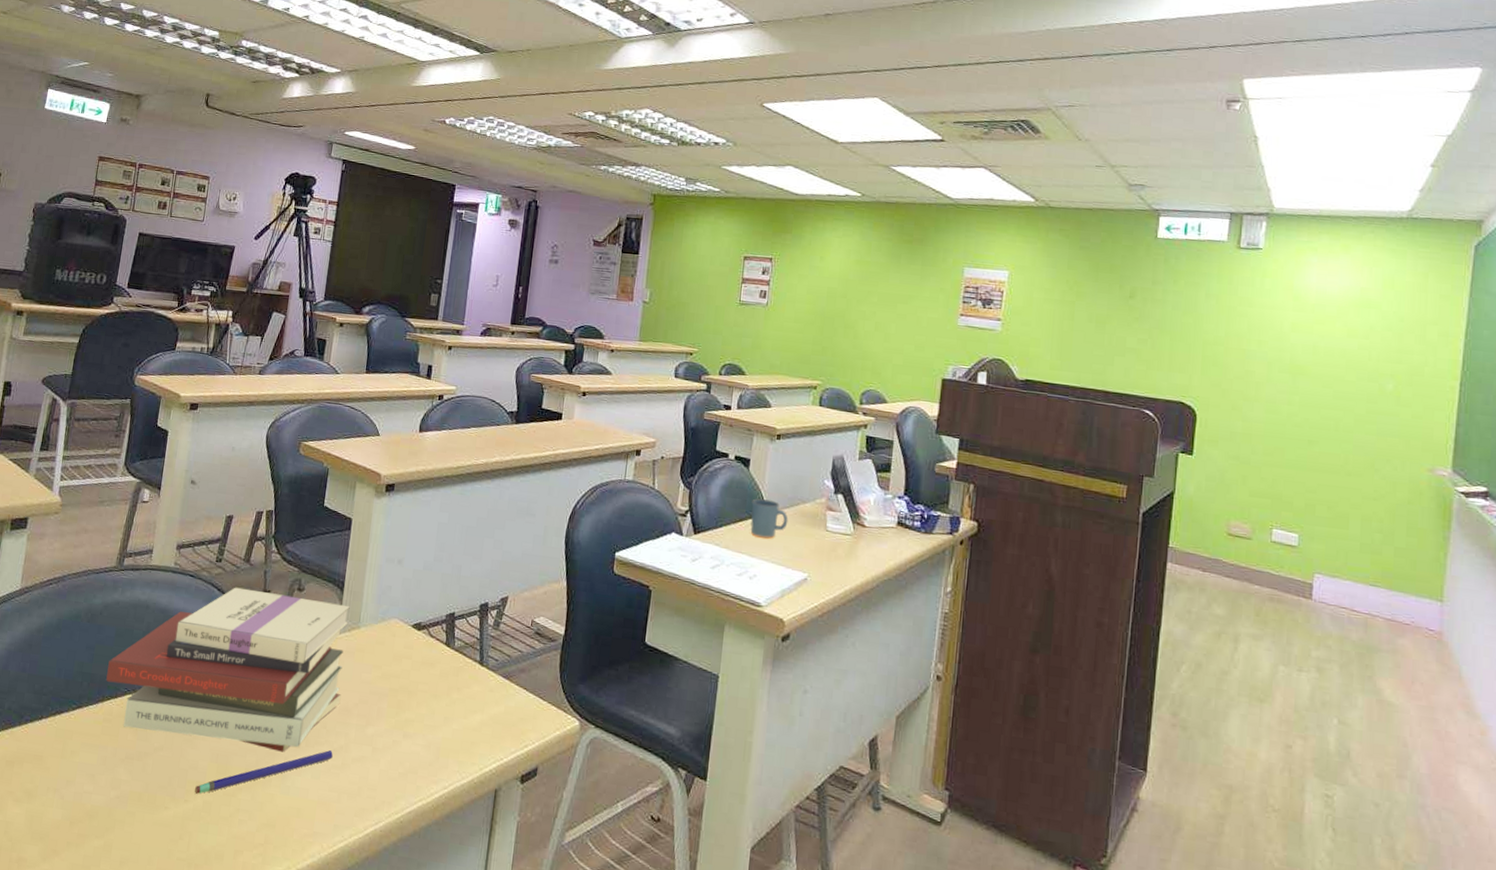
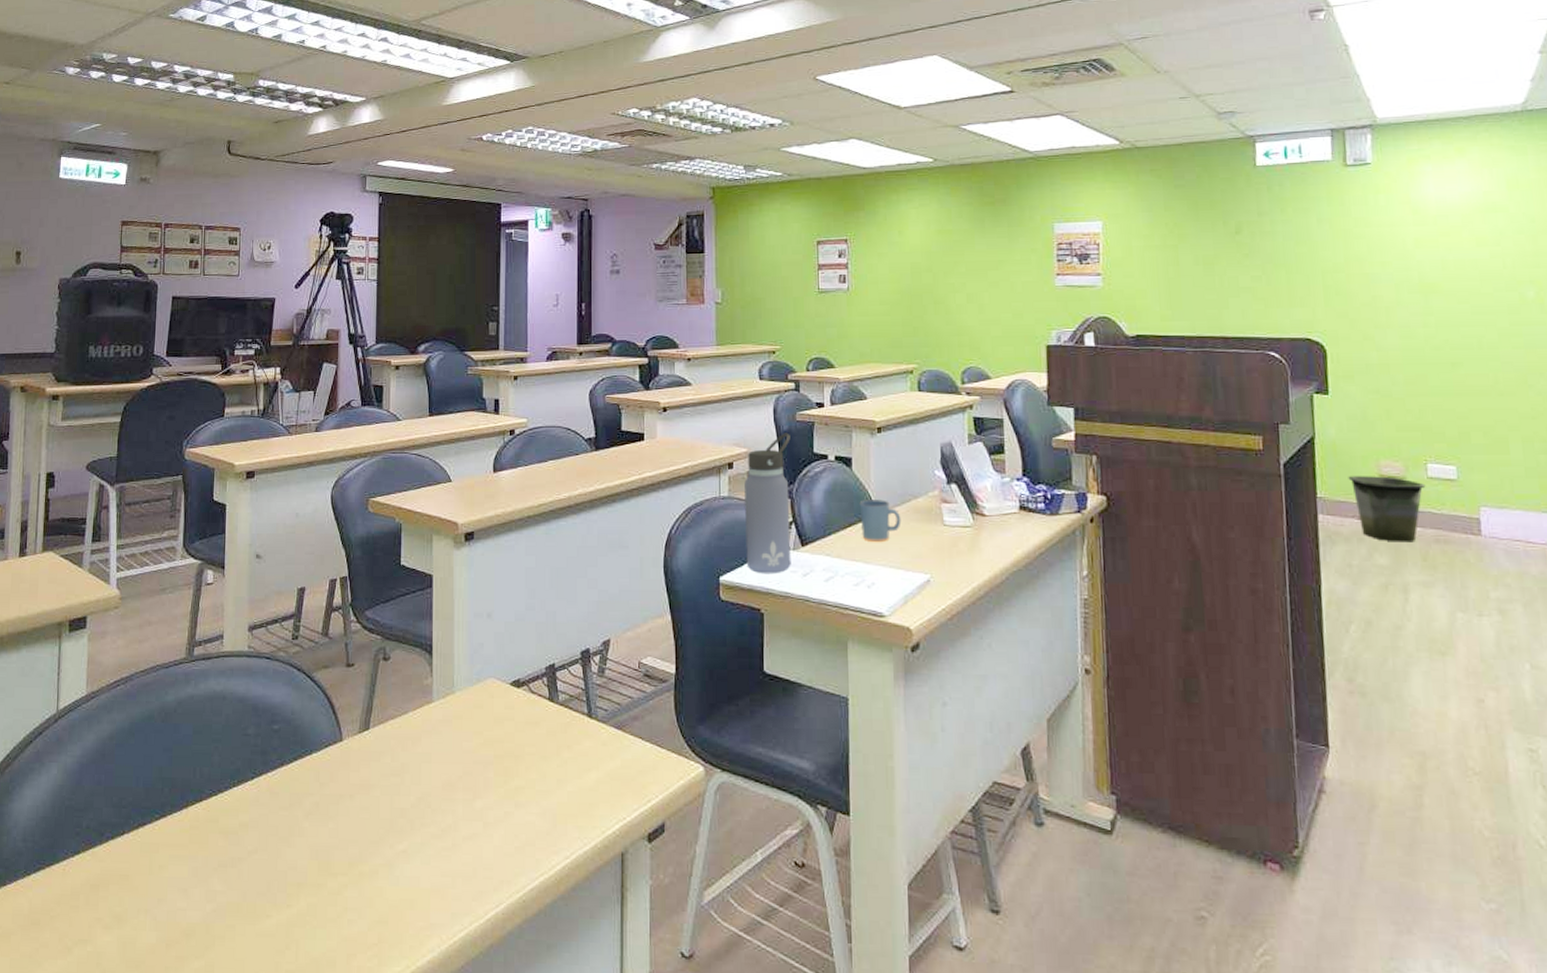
books: present [106,587,350,752] -> none [188,664,443,839]
pen: present [195,750,333,795] -> none [297,831,441,898]
water bottle: none [641,428,697,557] -> present [744,432,791,574]
waste bin: none [1199,531,1268,598] -> present [1348,476,1426,543]

